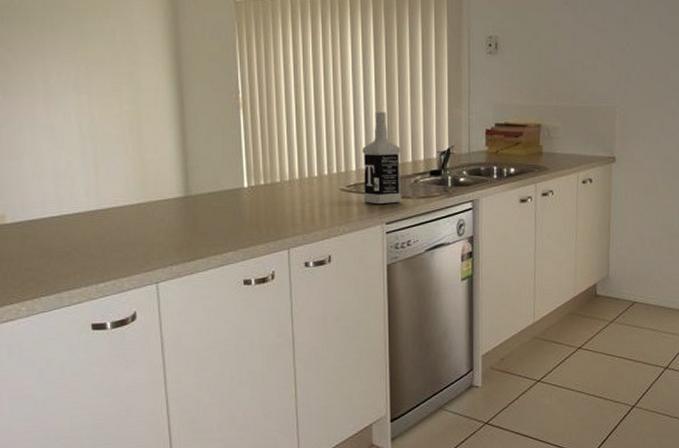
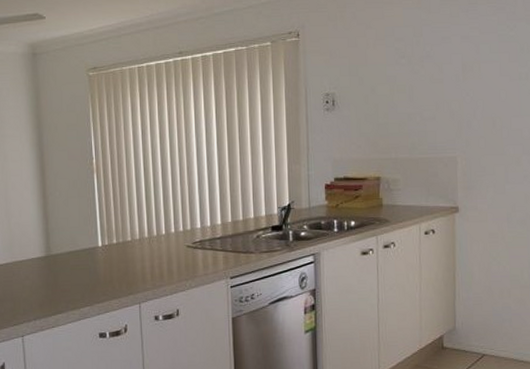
vodka: present [363,112,402,204] -> none [207,171,245,259]

